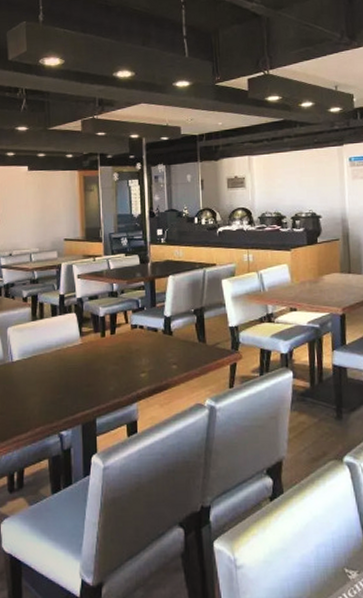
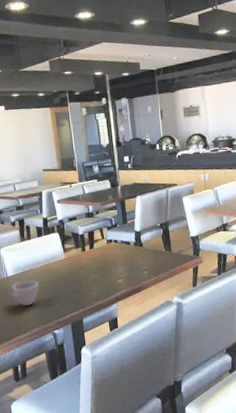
cup: none [13,369,48,399] -> present [9,281,39,306]

